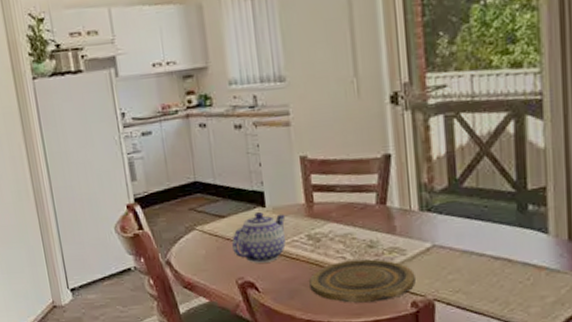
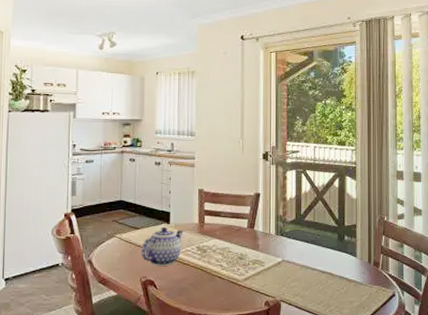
plate: present [309,259,416,303] -> none [195,268,269,300]

